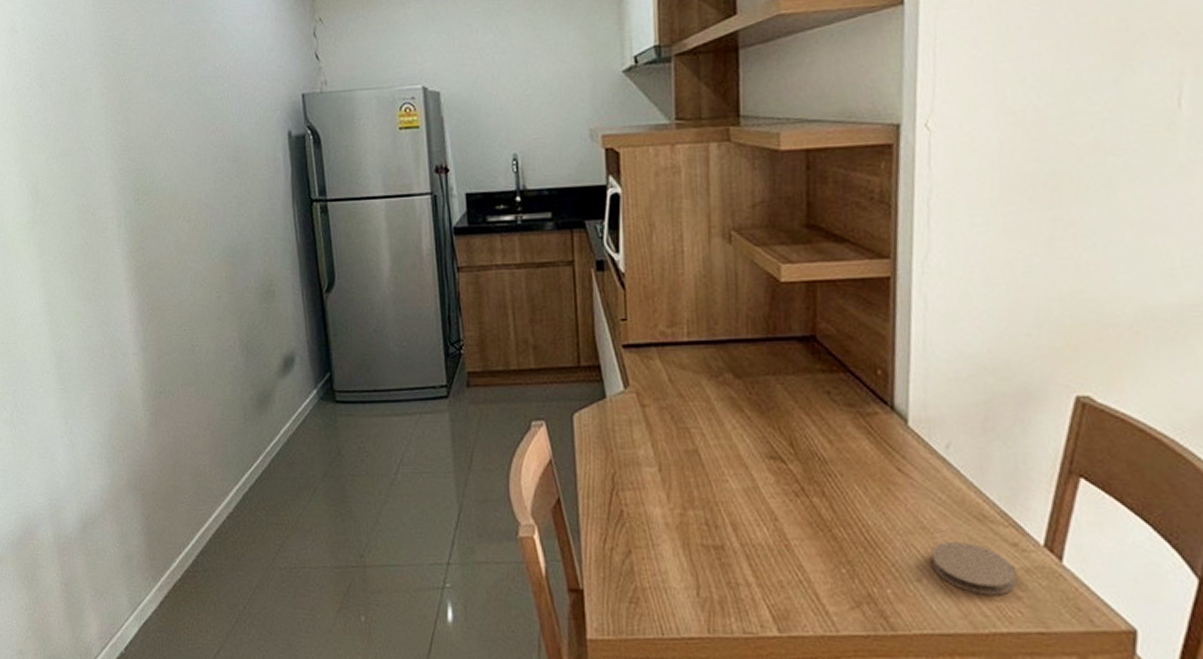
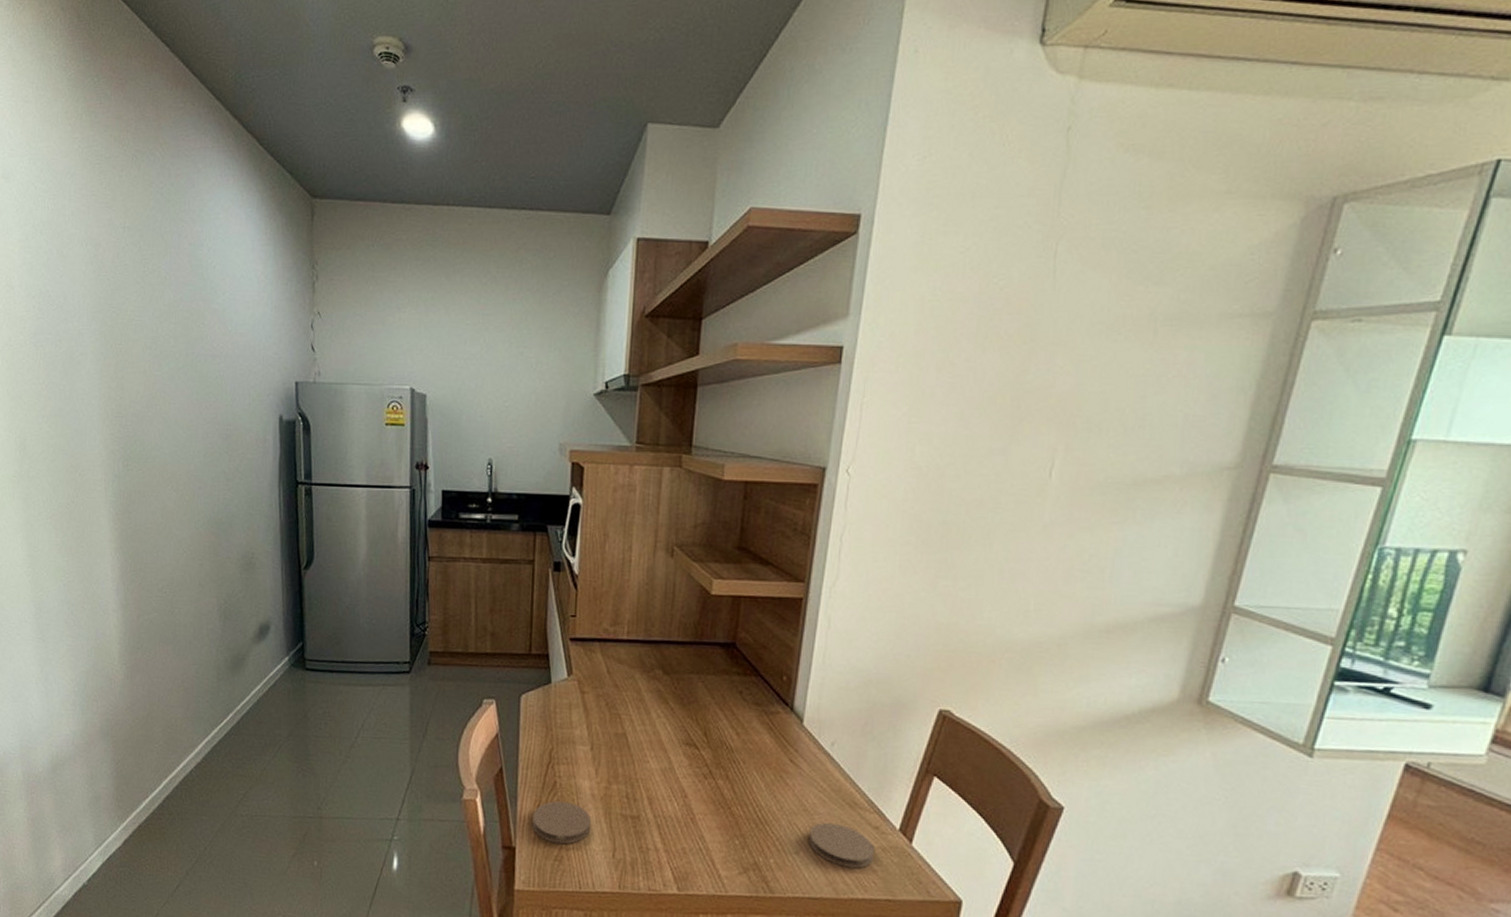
coaster: none [600,532,668,584] -> present [532,801,592,845]

